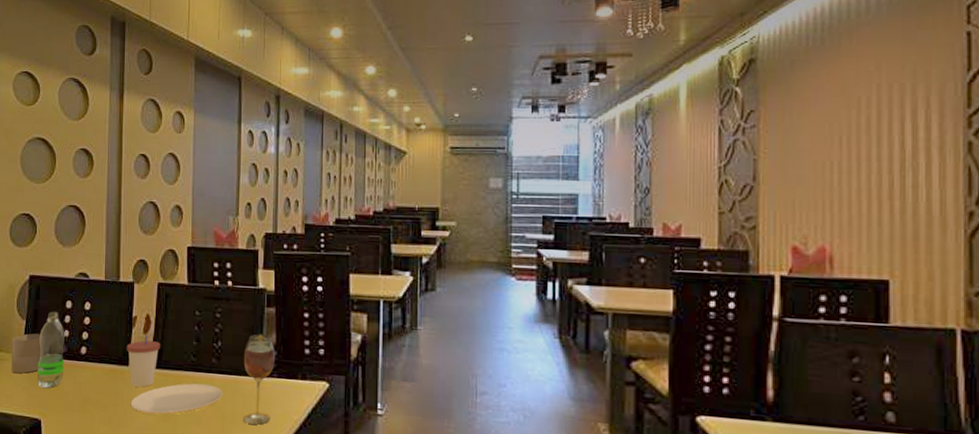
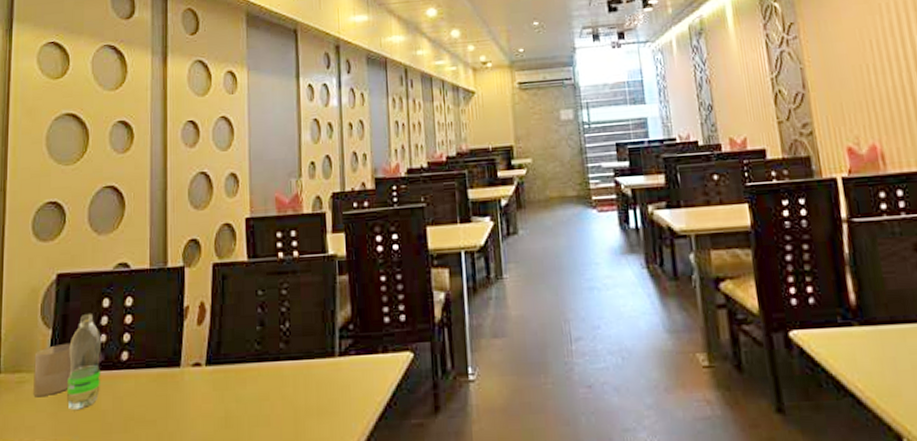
cup: present [126,334,161,388] -> none [177,325,219,391]
plate: present [130,383,223,415] -> none [183,374,294,422]
wineglass: present [243,334,276,425] -> none [315,306,352,415]

